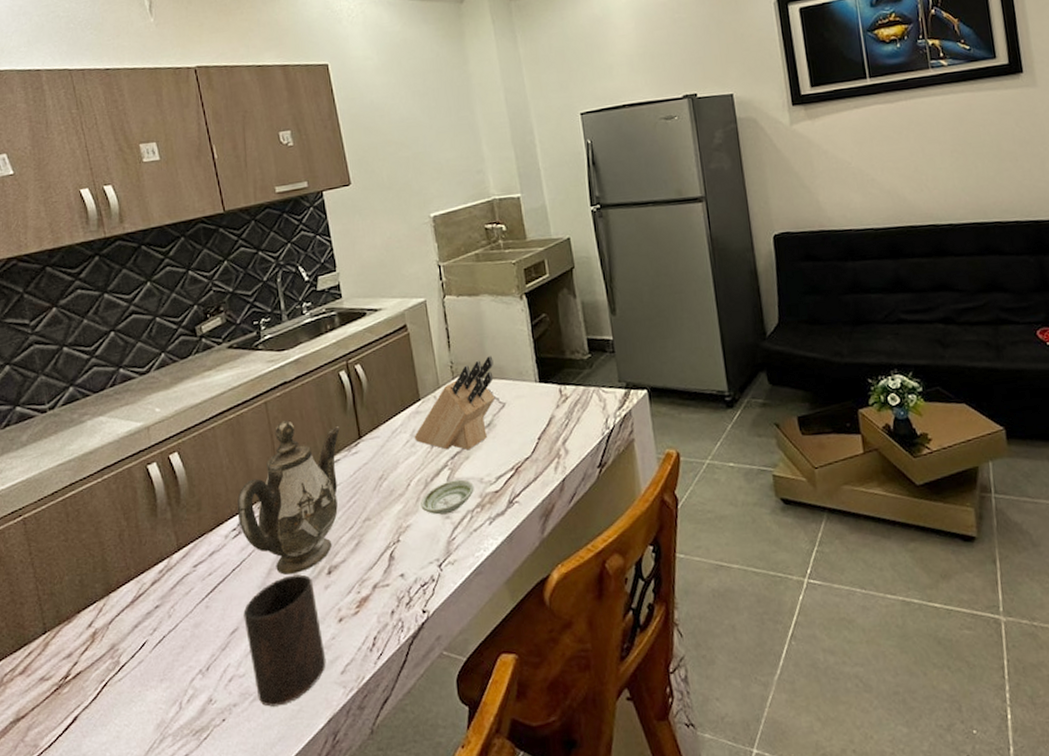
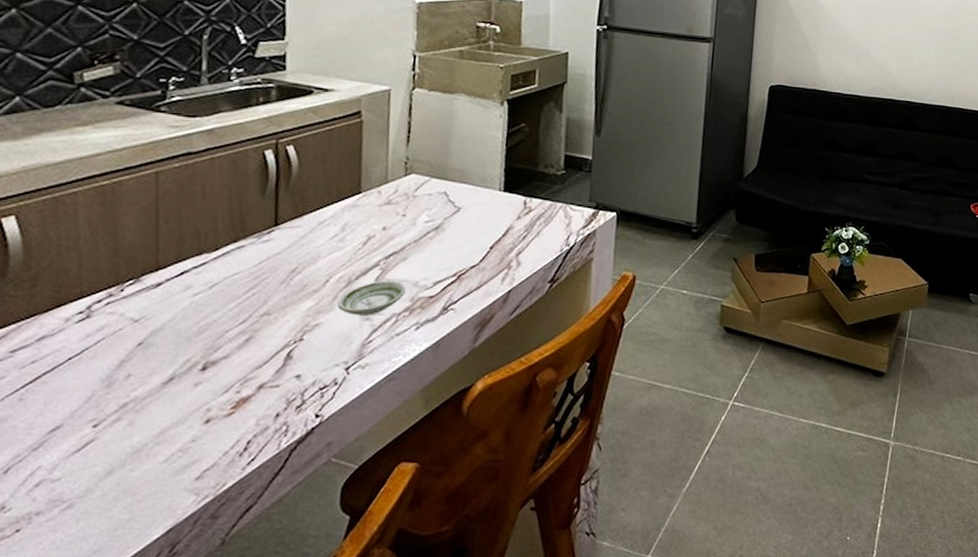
teapot: present [237,420,340,575] -> none [89,196,252,368]
cup: present [243,574,326,707] -> none [72,369,179,516]
knife block: present [414,356,496,450] -> none [344,158,457,251]

